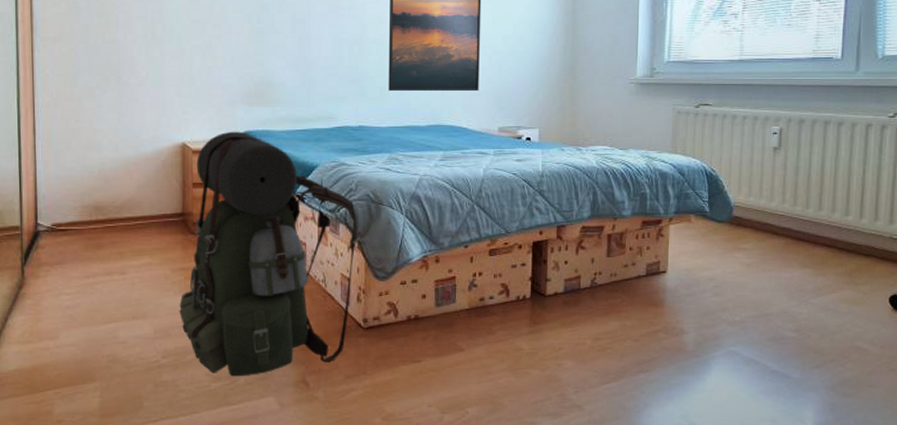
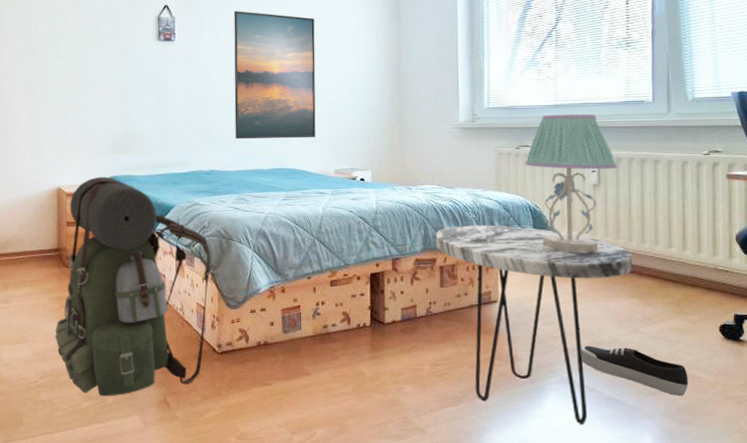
side table: none [604,190,808,399] -> present [435,225,633,424]
table lamp: none [703,71,800,220] -> present [524,114,617,252]
sneaker: none [749,318,854,368] -> present [581,346,689,396]

